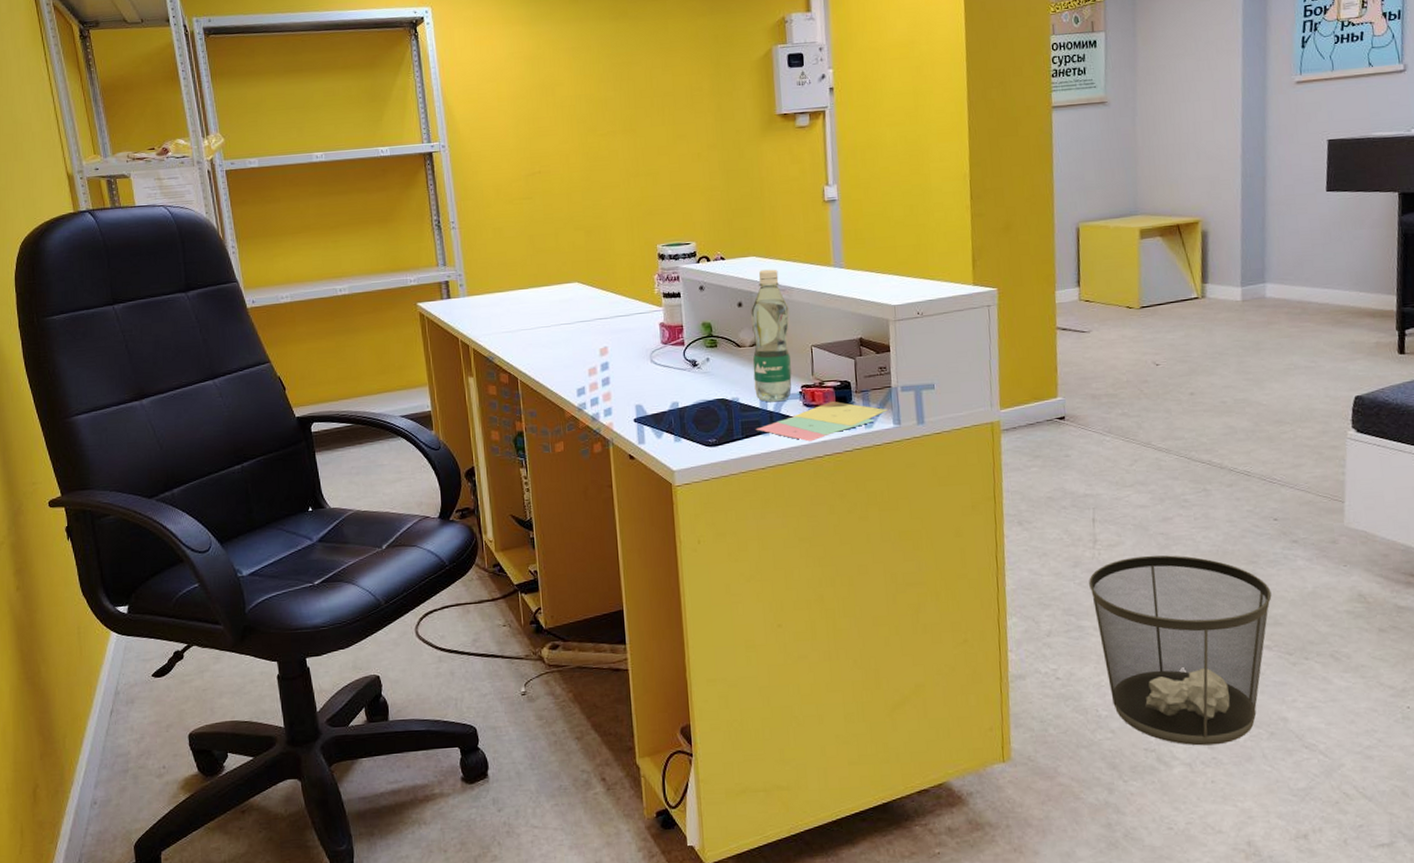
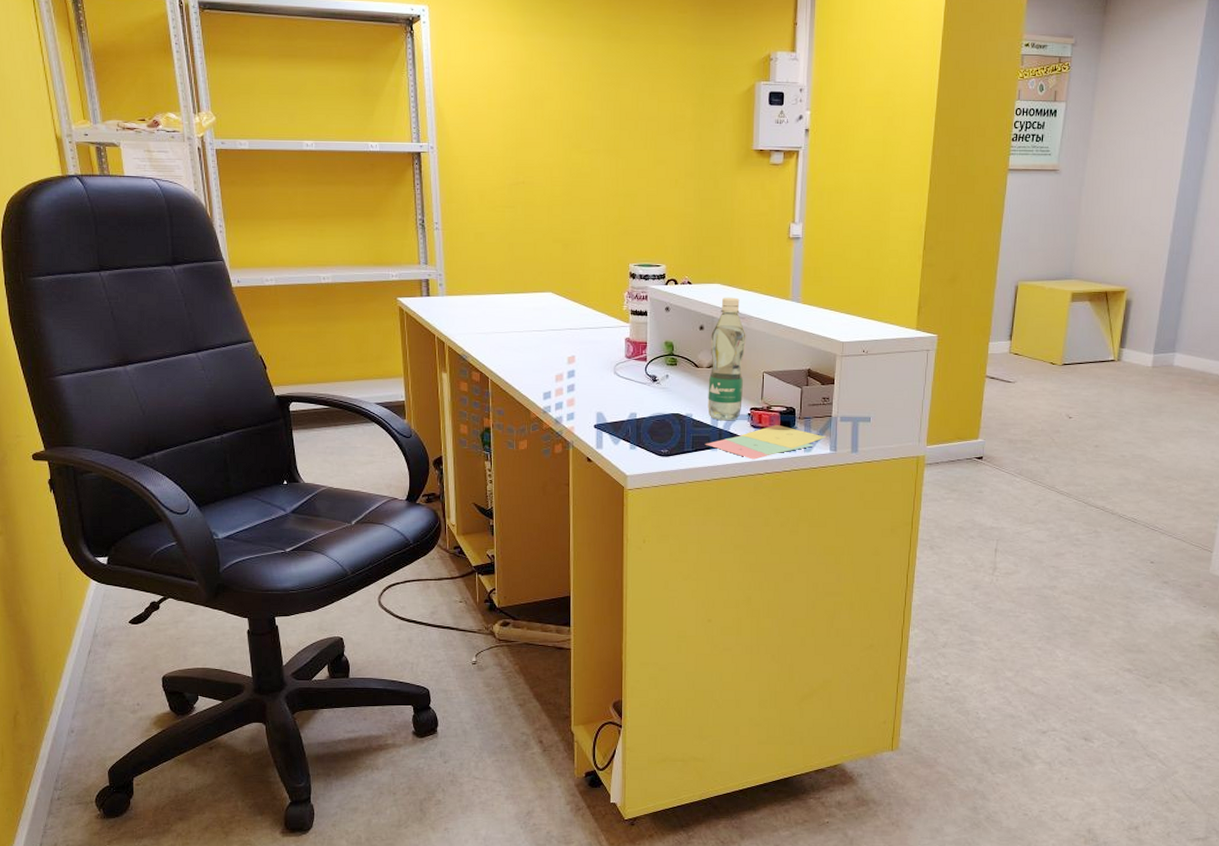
waste bin: present [1089,555,1272,746] -> none [985,584,1139,749]

